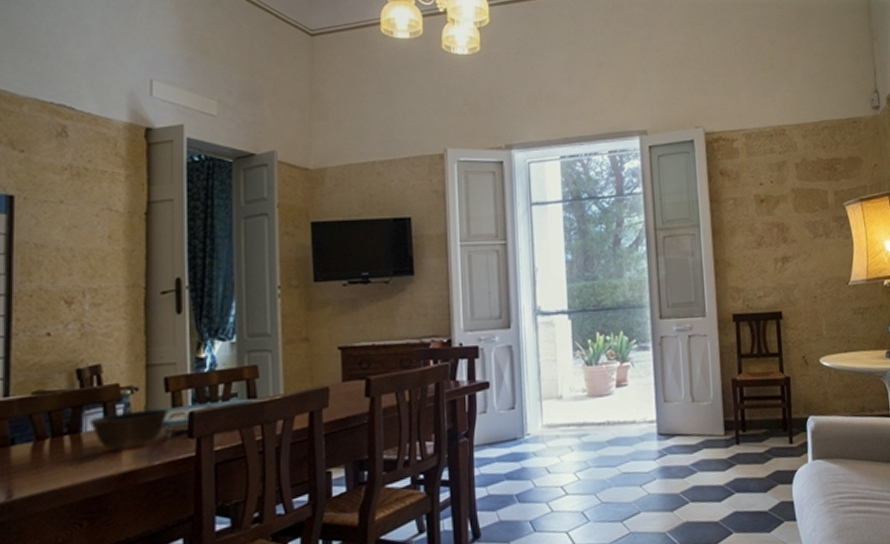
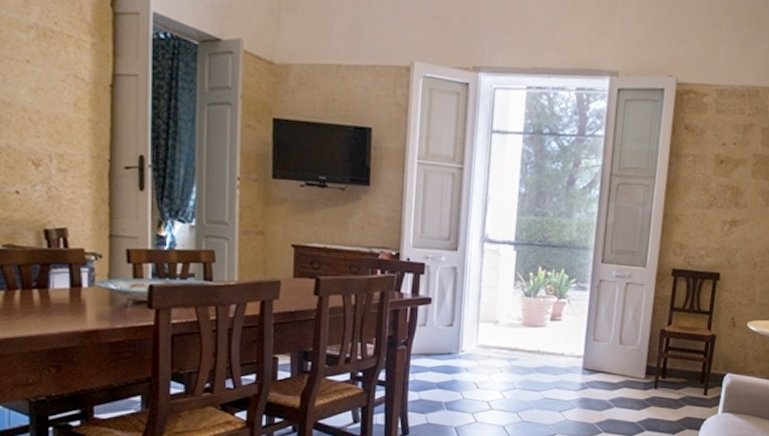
bowl: present [90,408,169,453] -> none [57,275,130,312]

